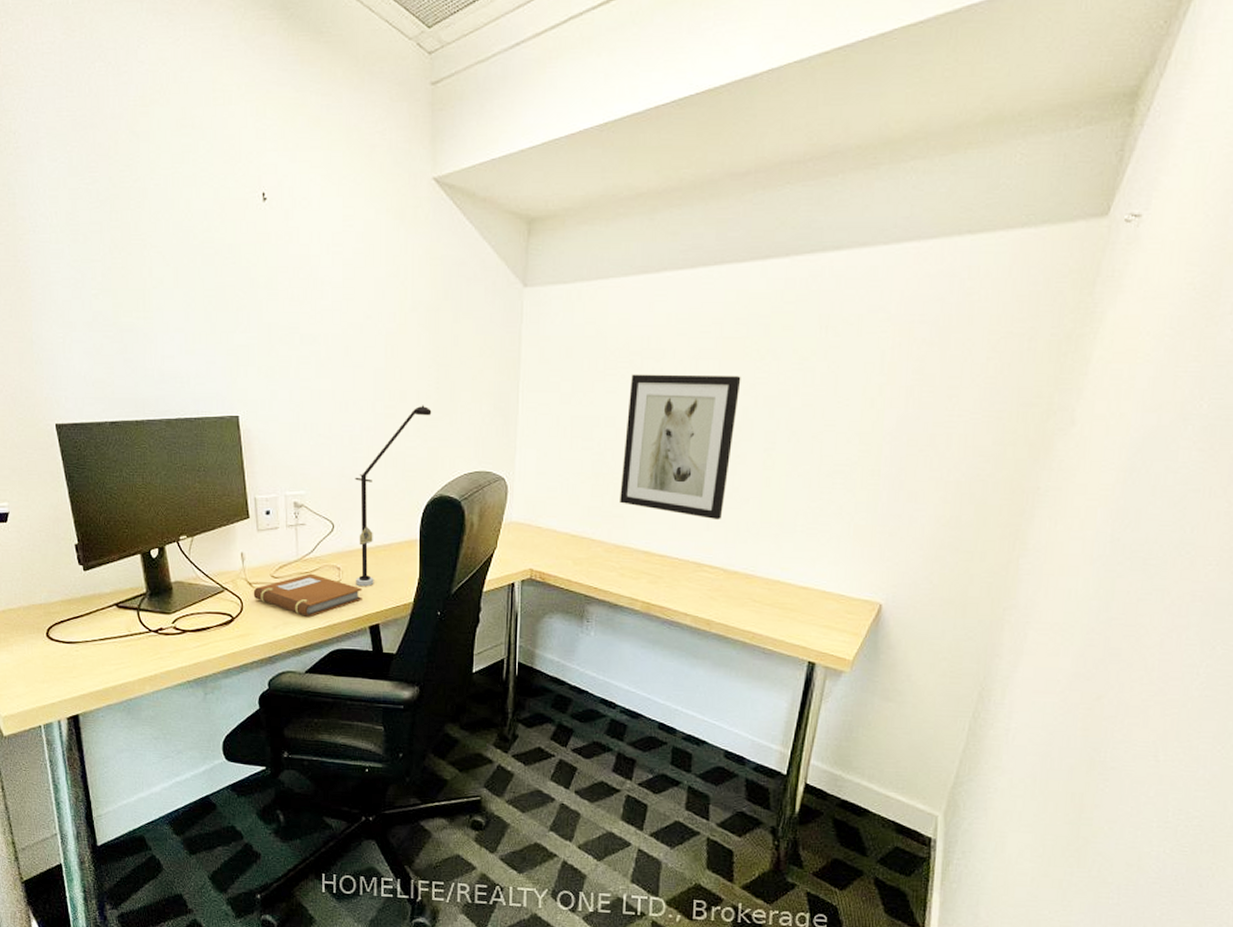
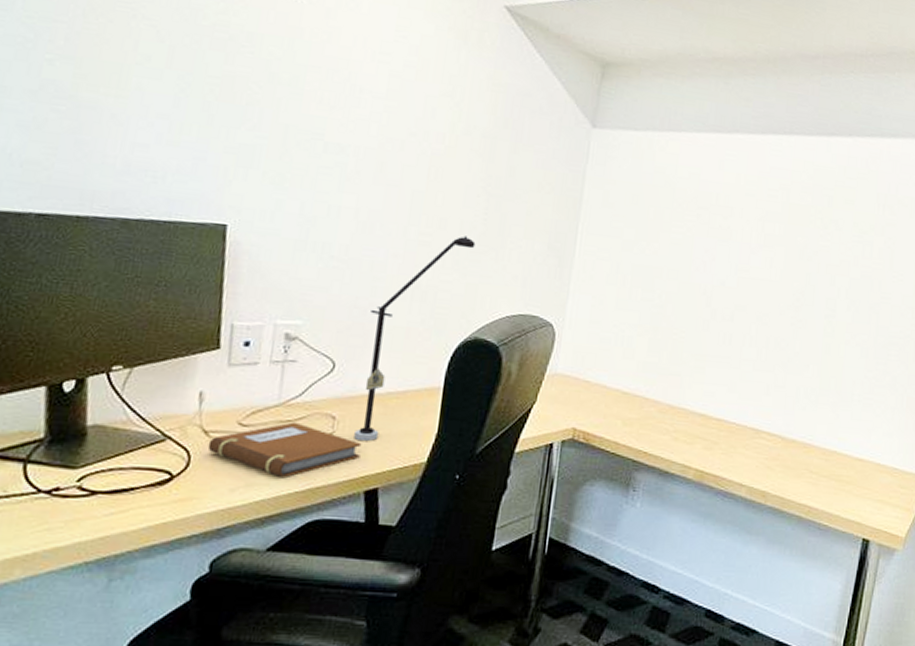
wall art: present [620,374,741,521] -> none [678,228,805,385]

